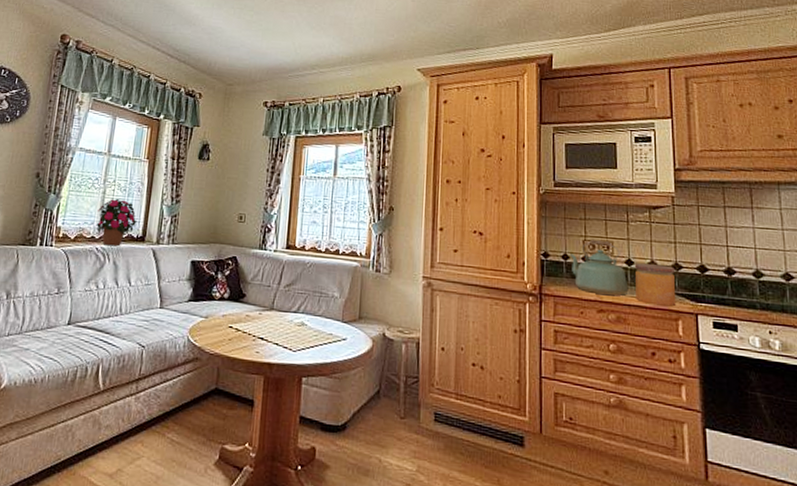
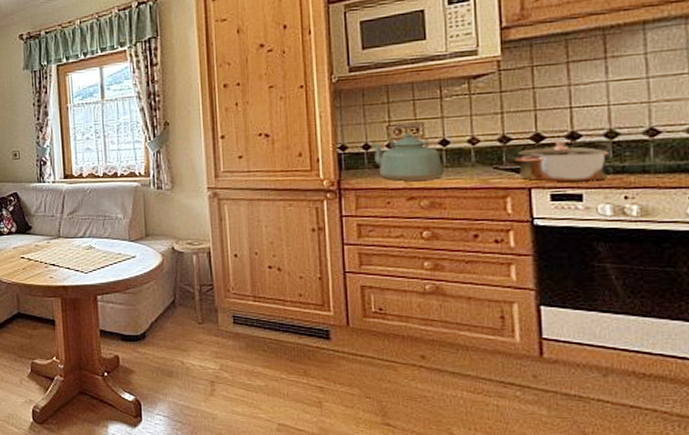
jar: present [634,263,676,307] -> none [450,140,504,185]
cooking pot: none [684,274,756,315] -> present [514,140,608,183]

